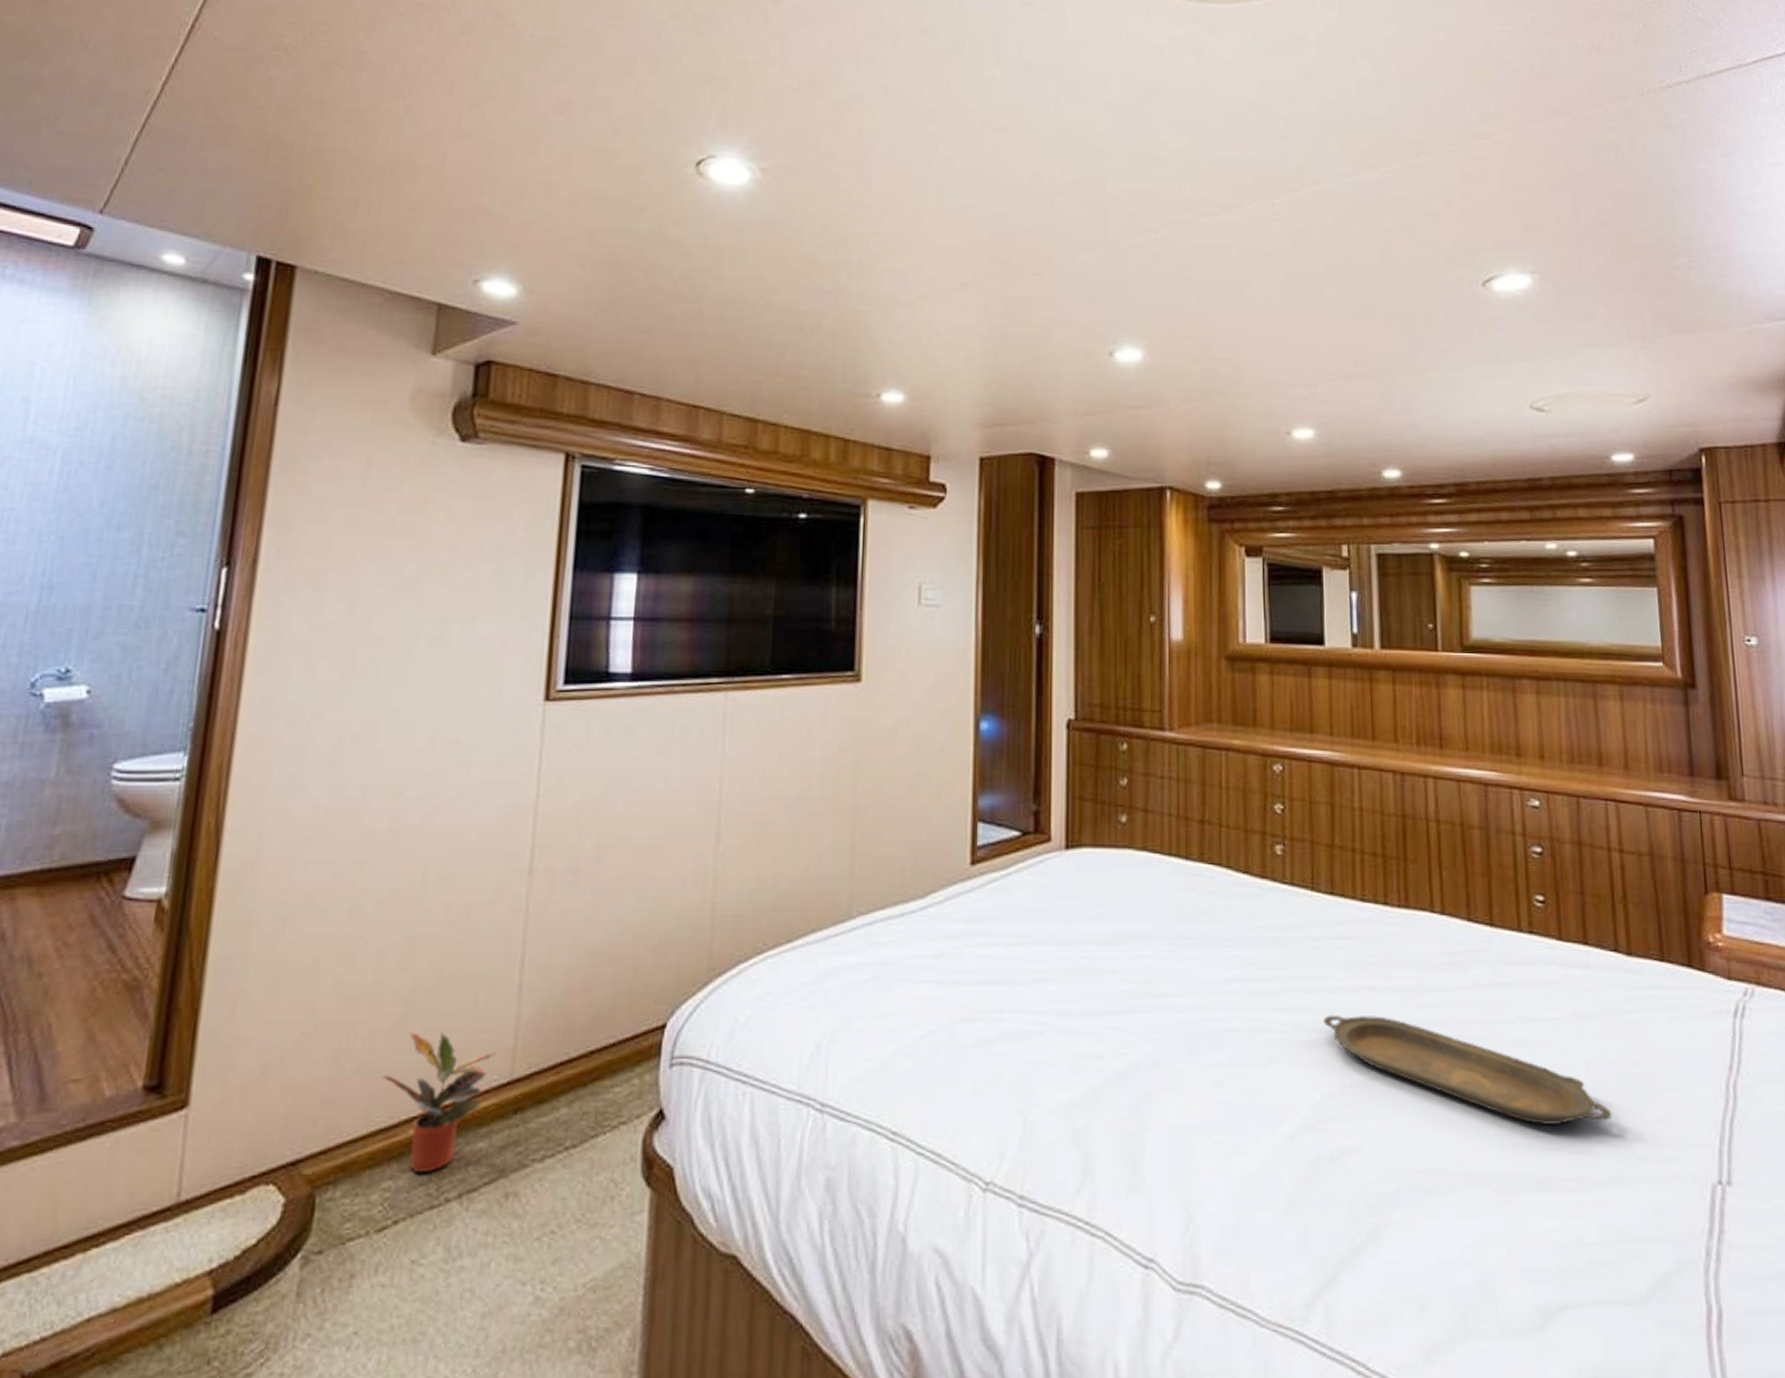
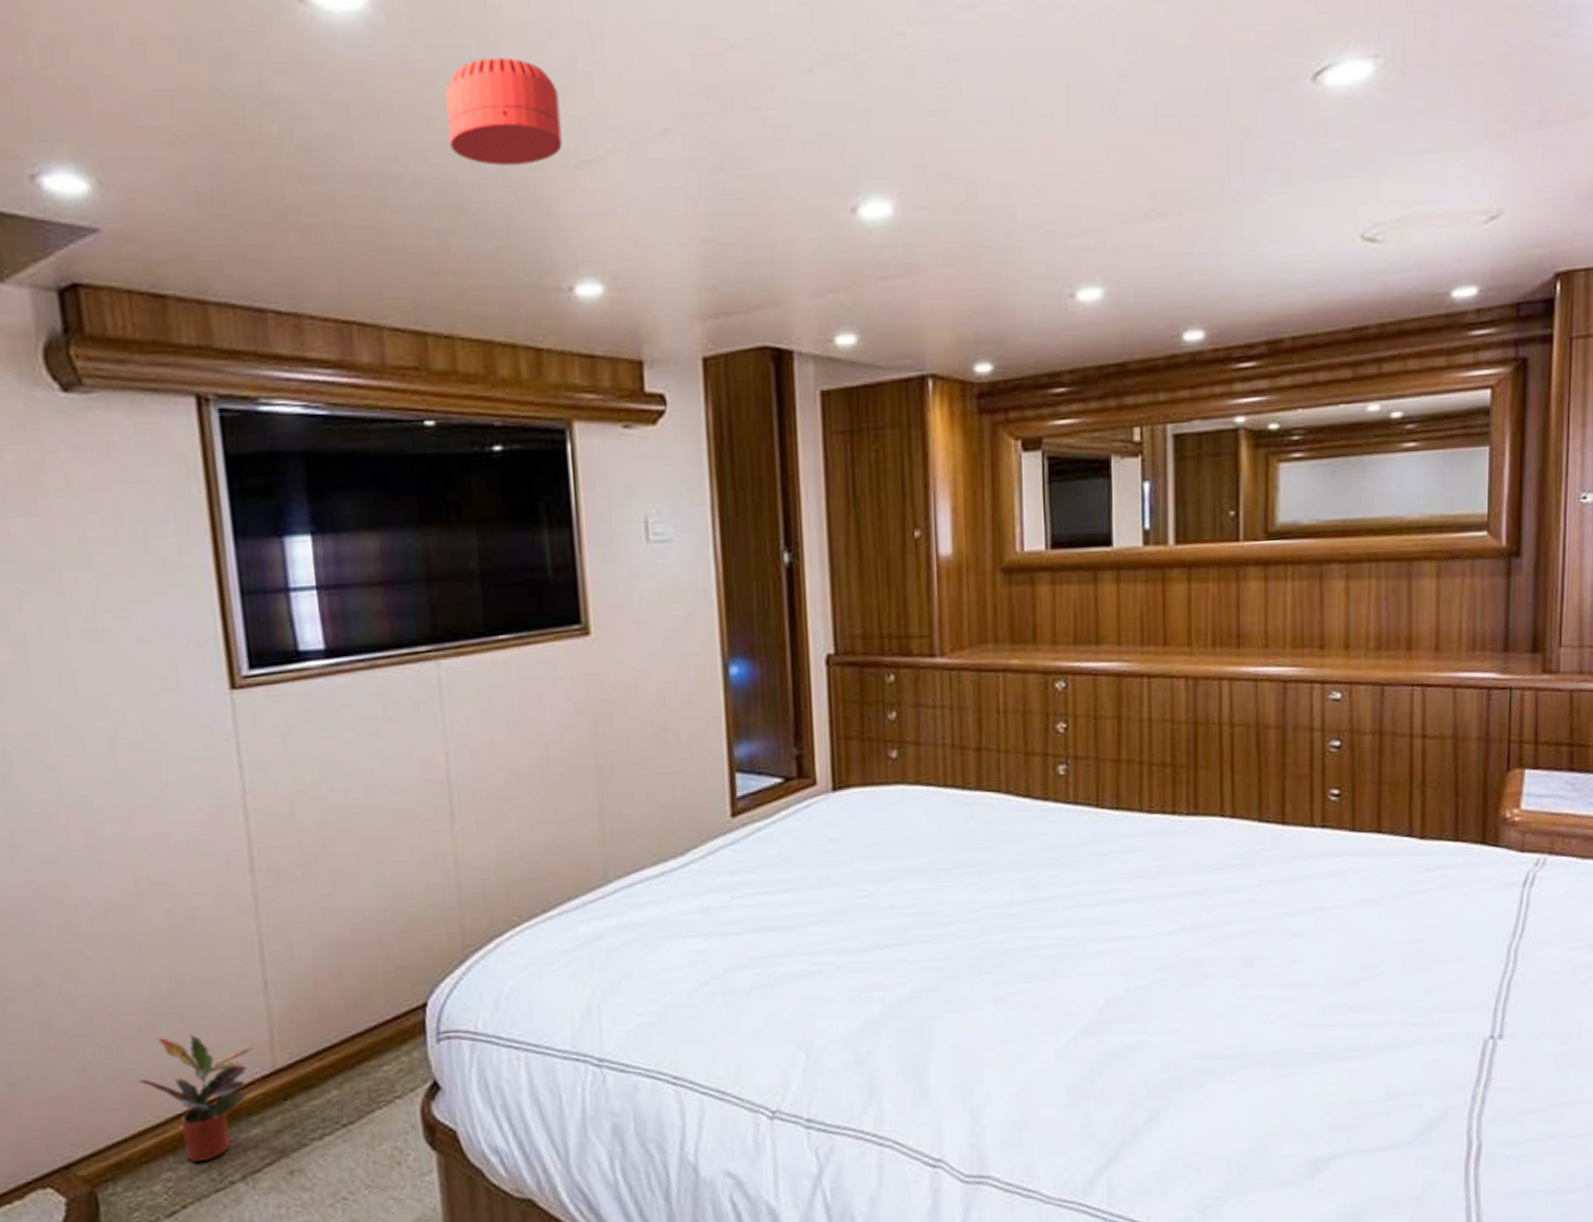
smoke detector: none [797,224,886,301] -> present [445,57,563,166]
serving tray: present [1323,1014,1612,1126] -> none [1107,921,1393,1005]

